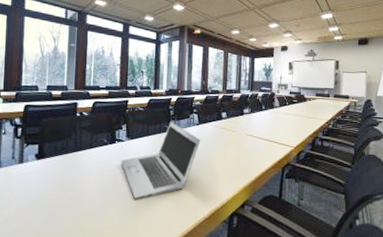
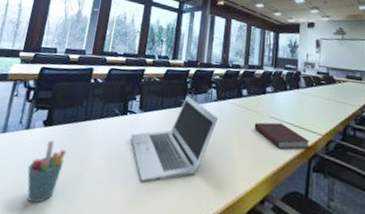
pen holder: none [28,171,62,226] -> present [27,140,67,204]
notebook: none [233,140,283,162] -> present [254,122,310,149]

